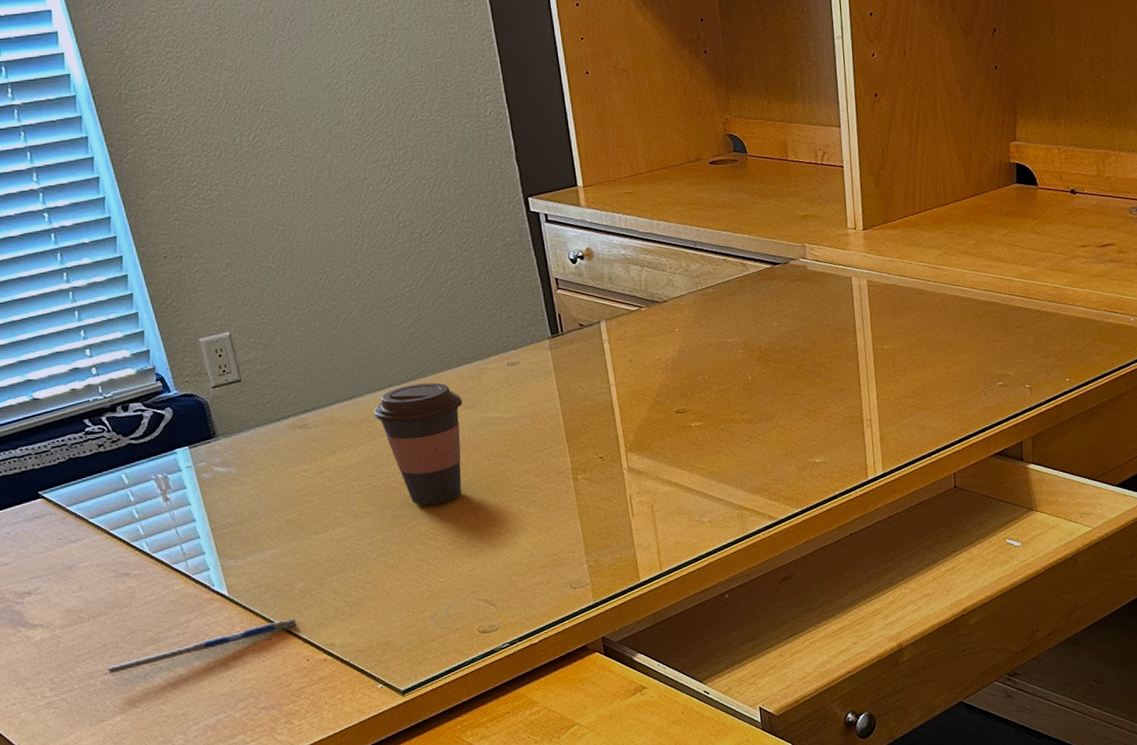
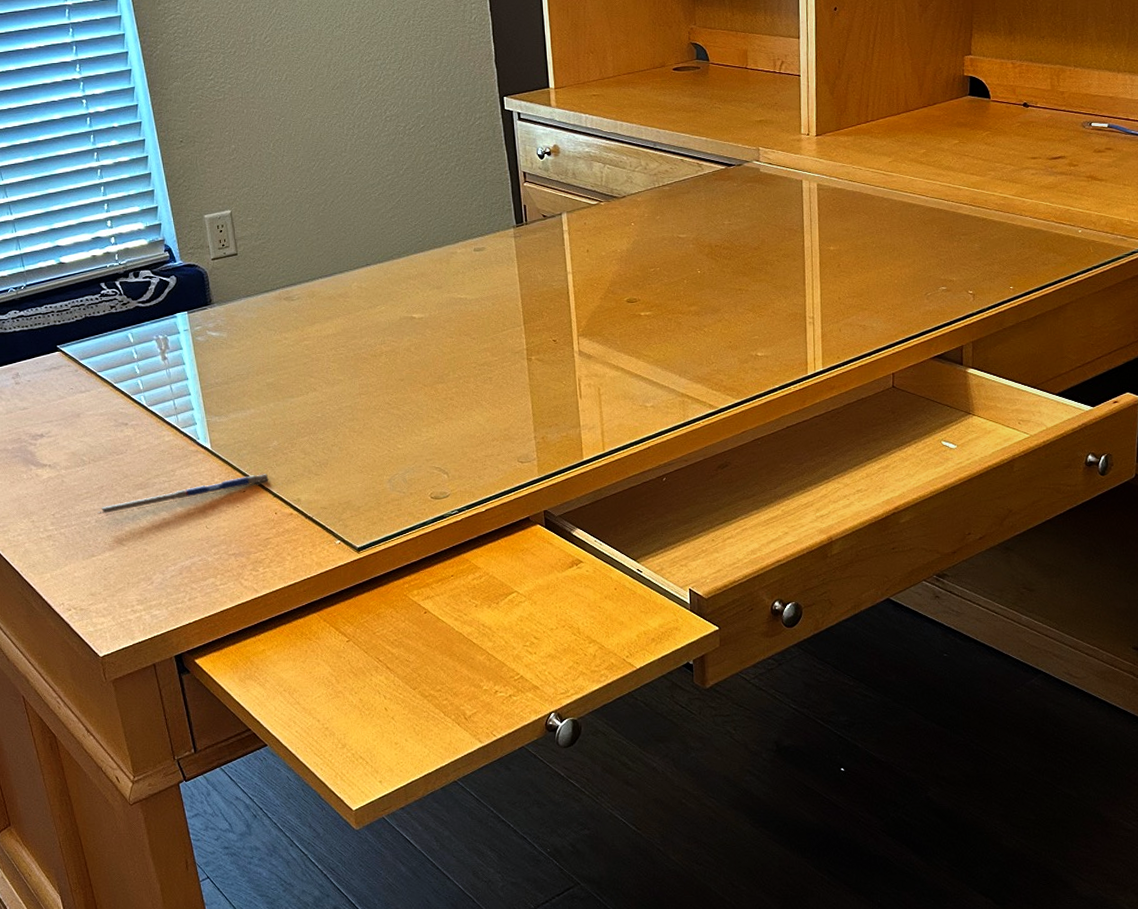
coffee cup: present [374,382,463,506] -> none [351,264,432,377]

